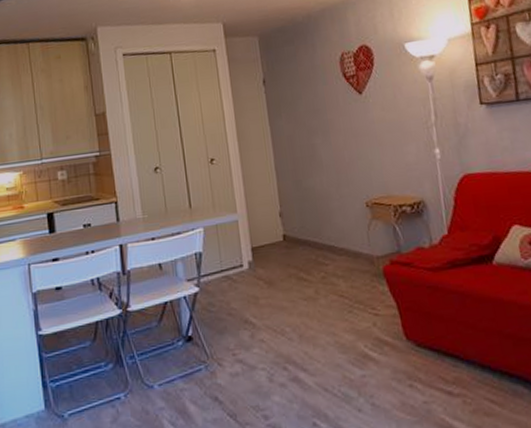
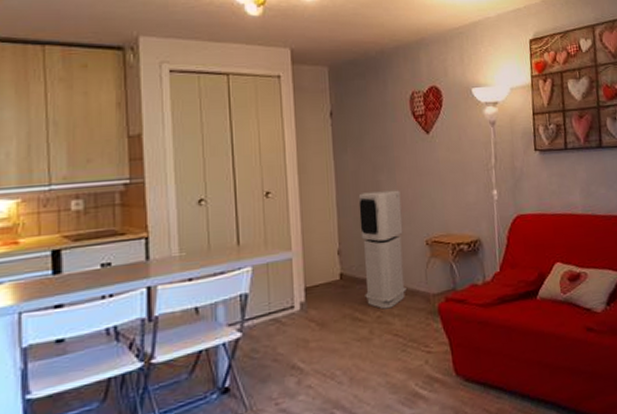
air purifier: none [295,152,349,271] -> present [358,190,406,310]

